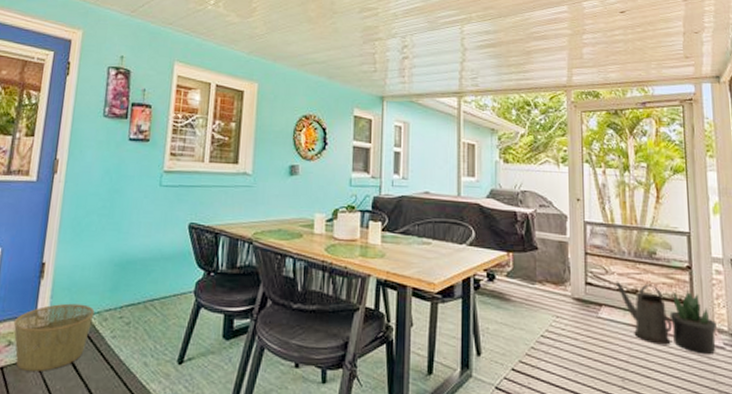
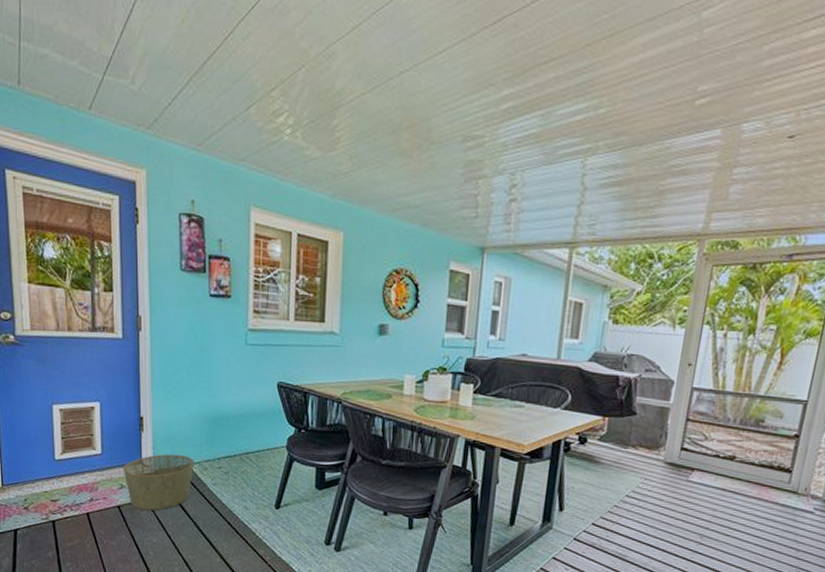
watering can: present [615,281,673,345] -> none [712,447,765,508]
planter: present [669,290,716,355] -> none [762,458,812,518]

